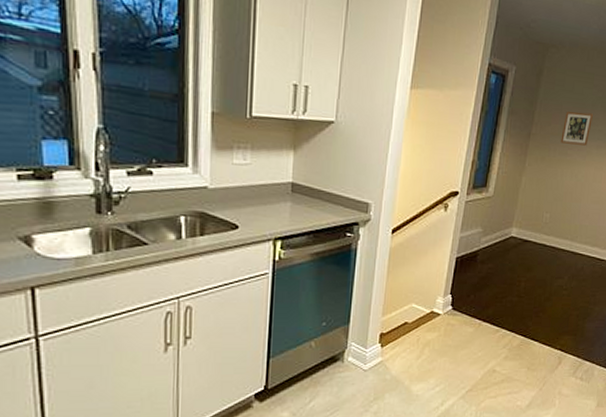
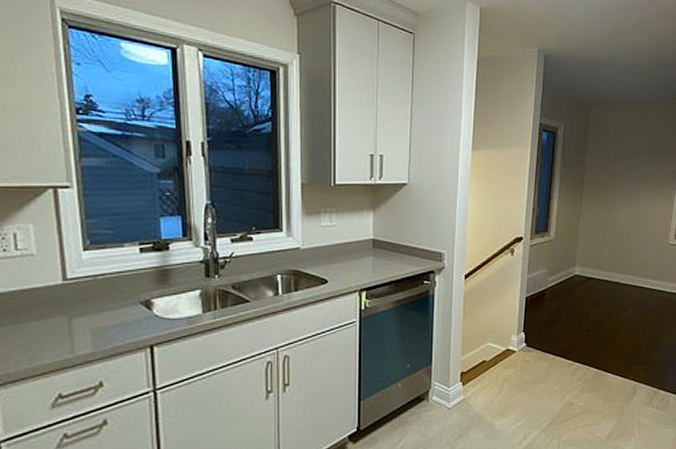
picture frame: present [560,111,594,146] -> none [612,158,640,188]

